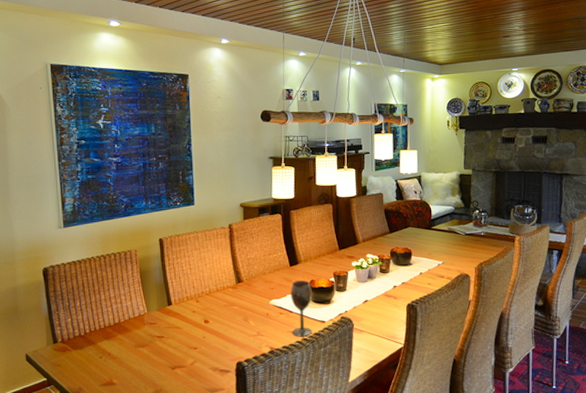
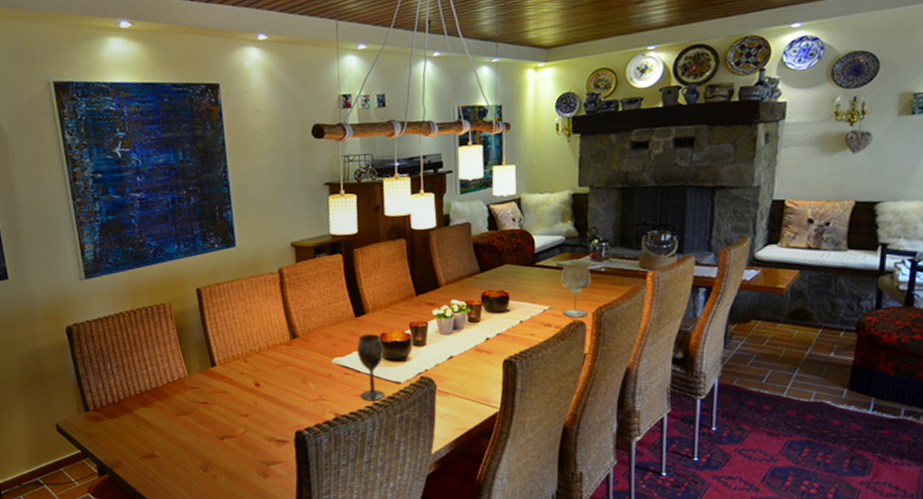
wine glass: none [450,228,475,271] -> present [560,263,592,318]

